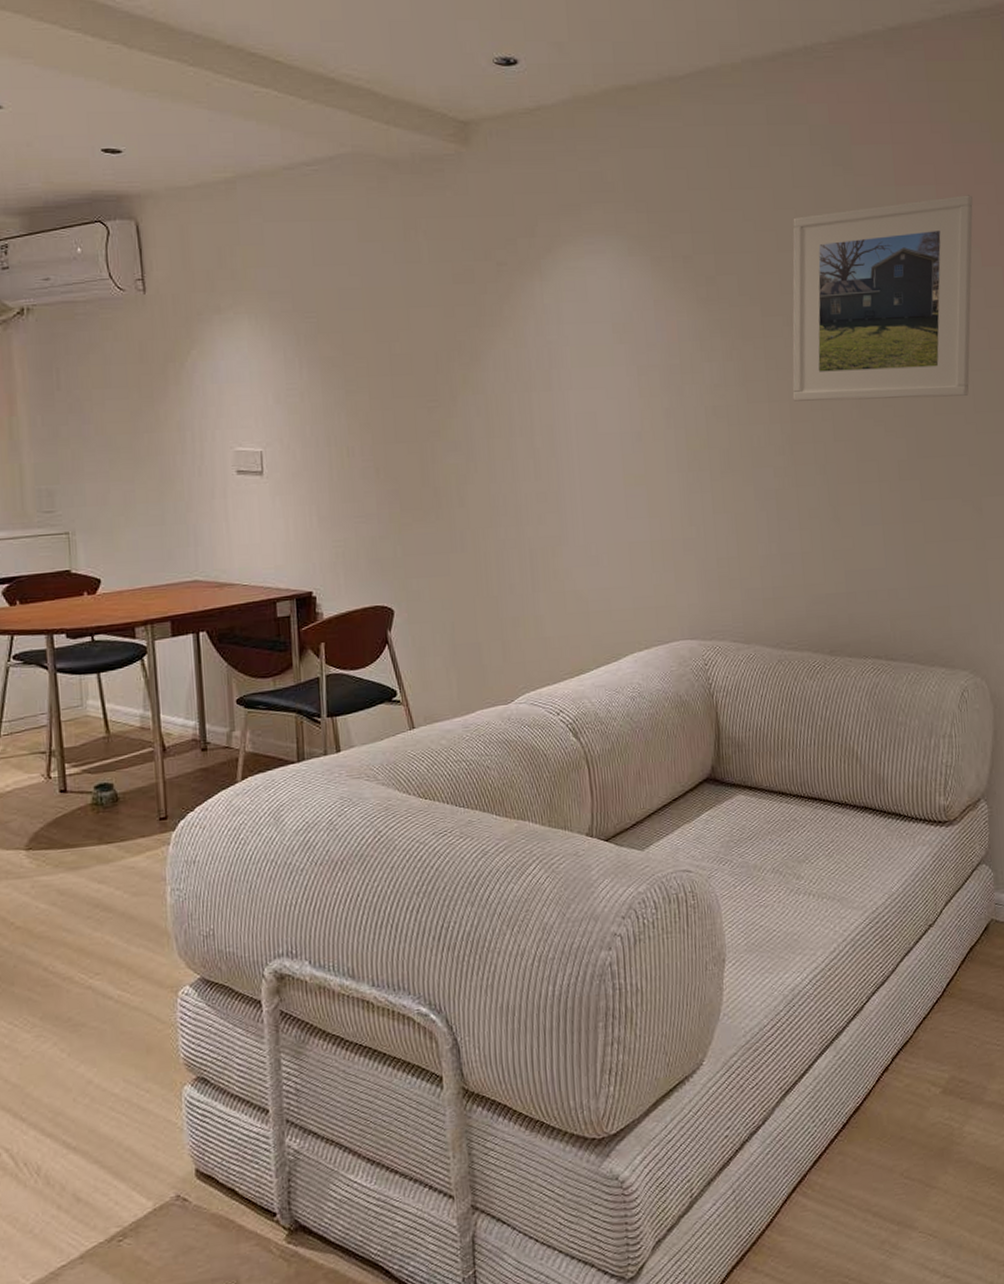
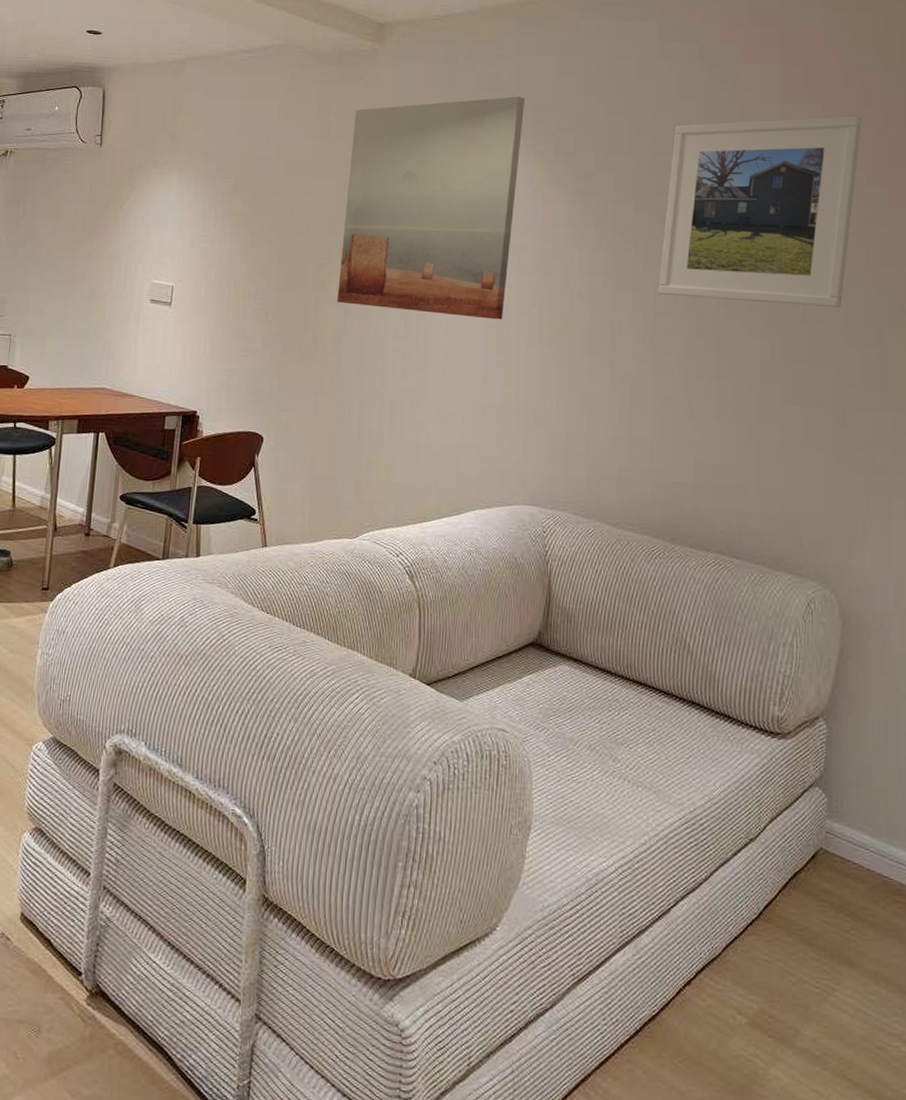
wall art: none [447,197,639,450] -> present [337,96,526,320]

